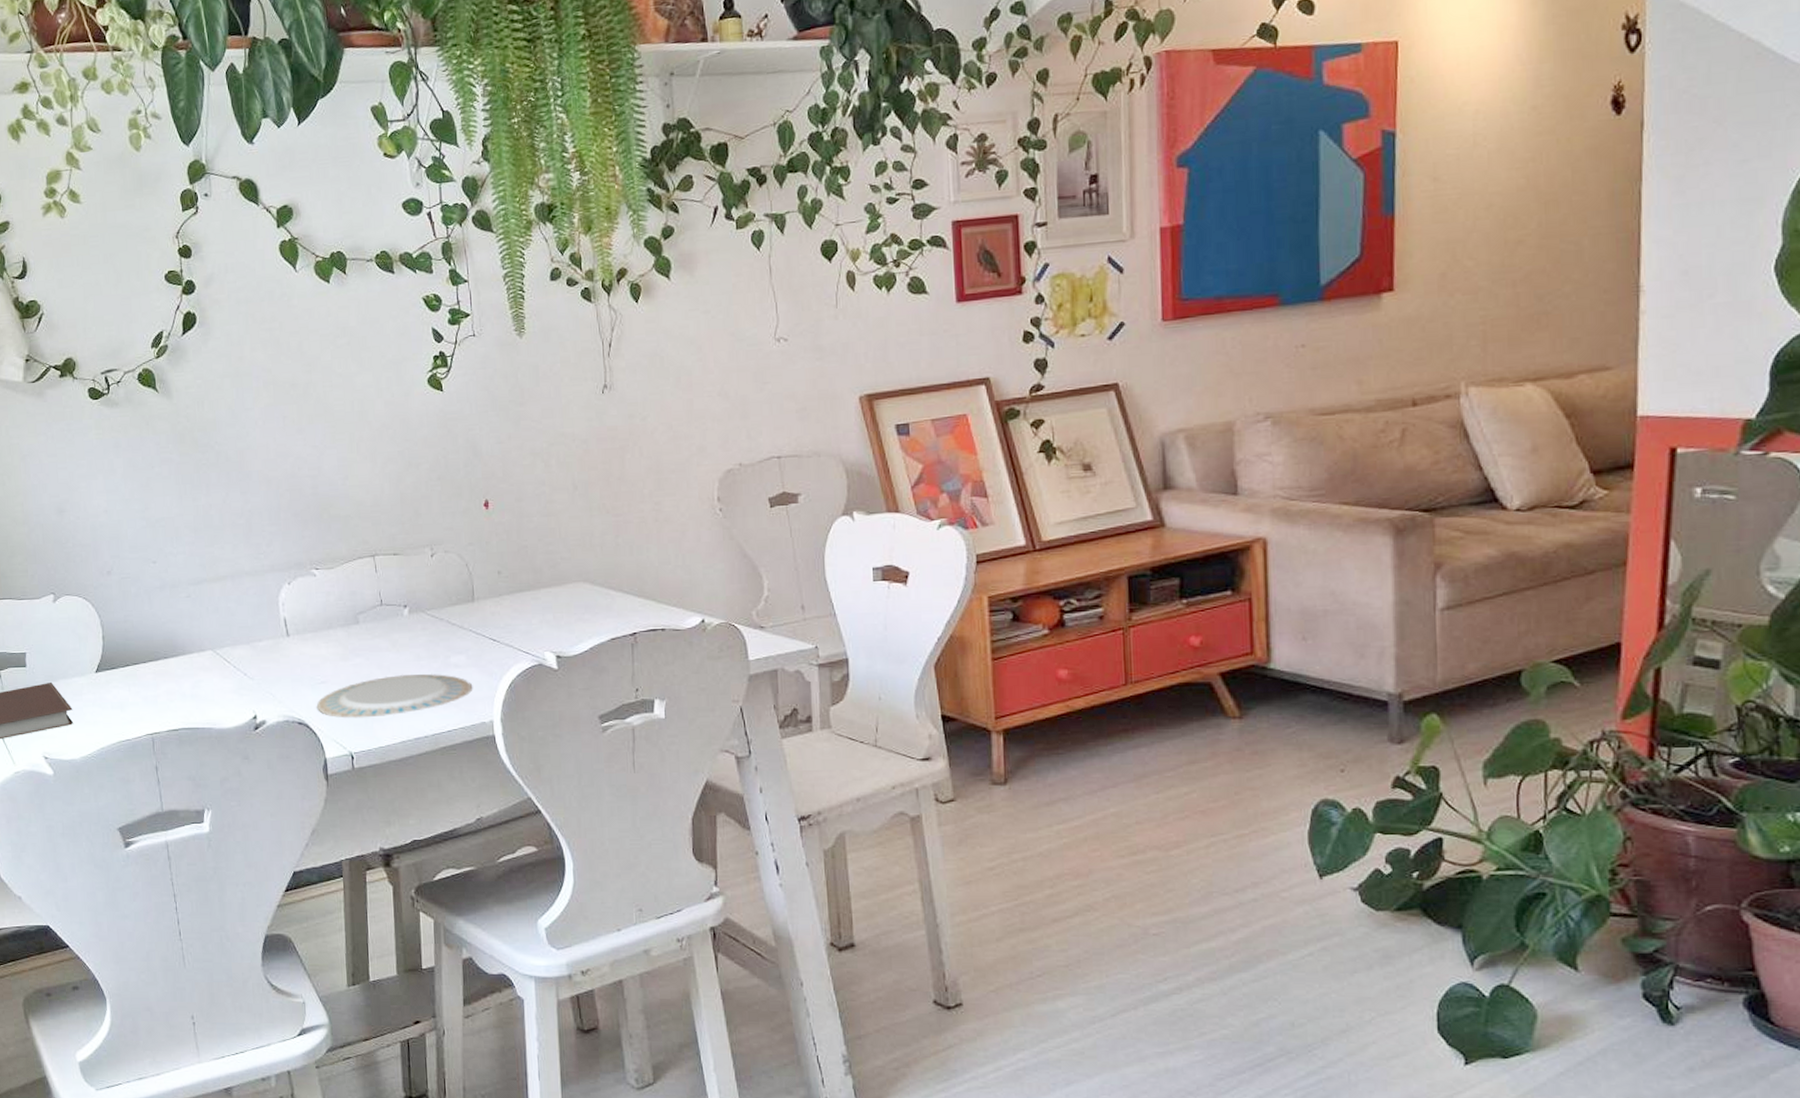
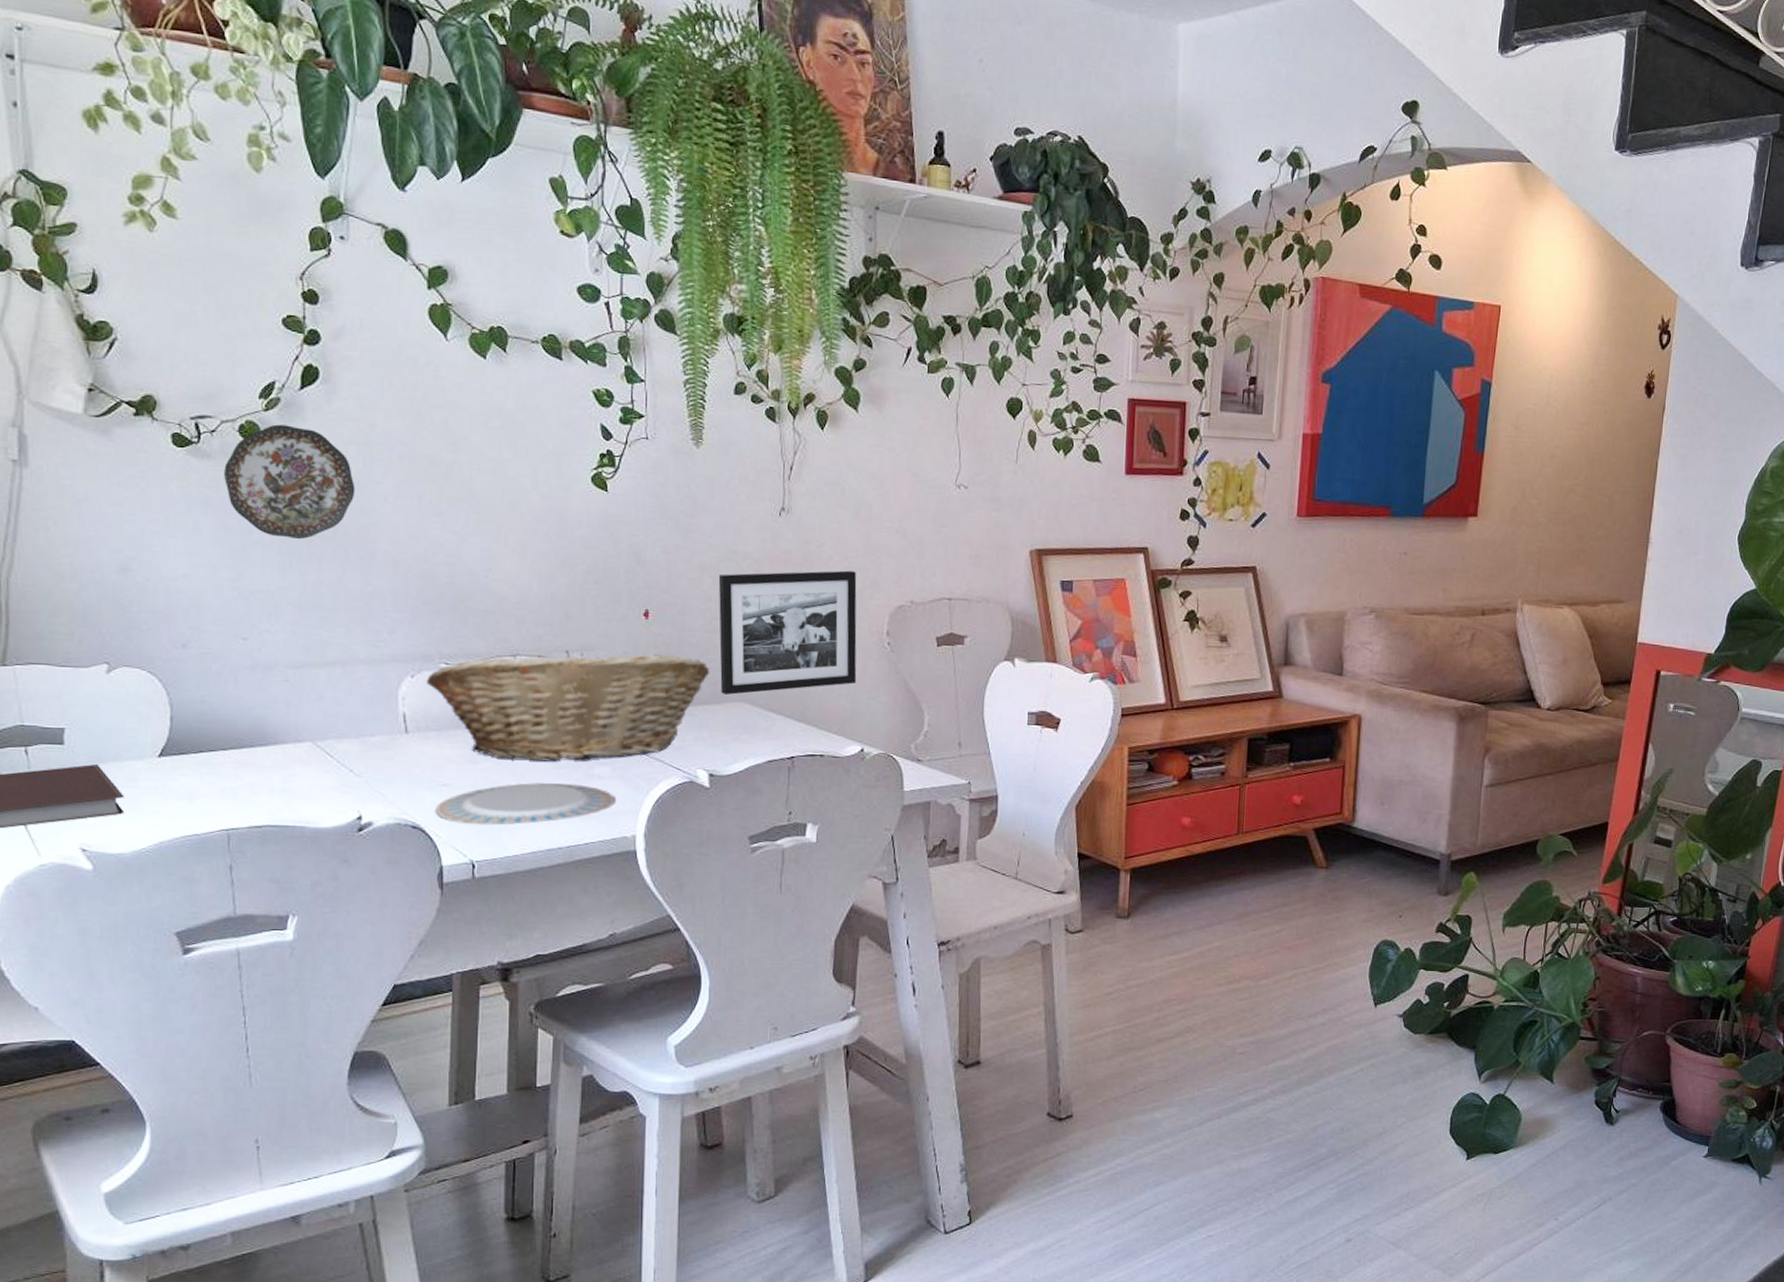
decorative plate: none [129,368,232,469] -> present [224,424,355,540]
fruit basket: none [300,540,550,654] -> present [425,650,710,762]
picture frame: none [549,439,692,576] -> present [718,570,857,695]

